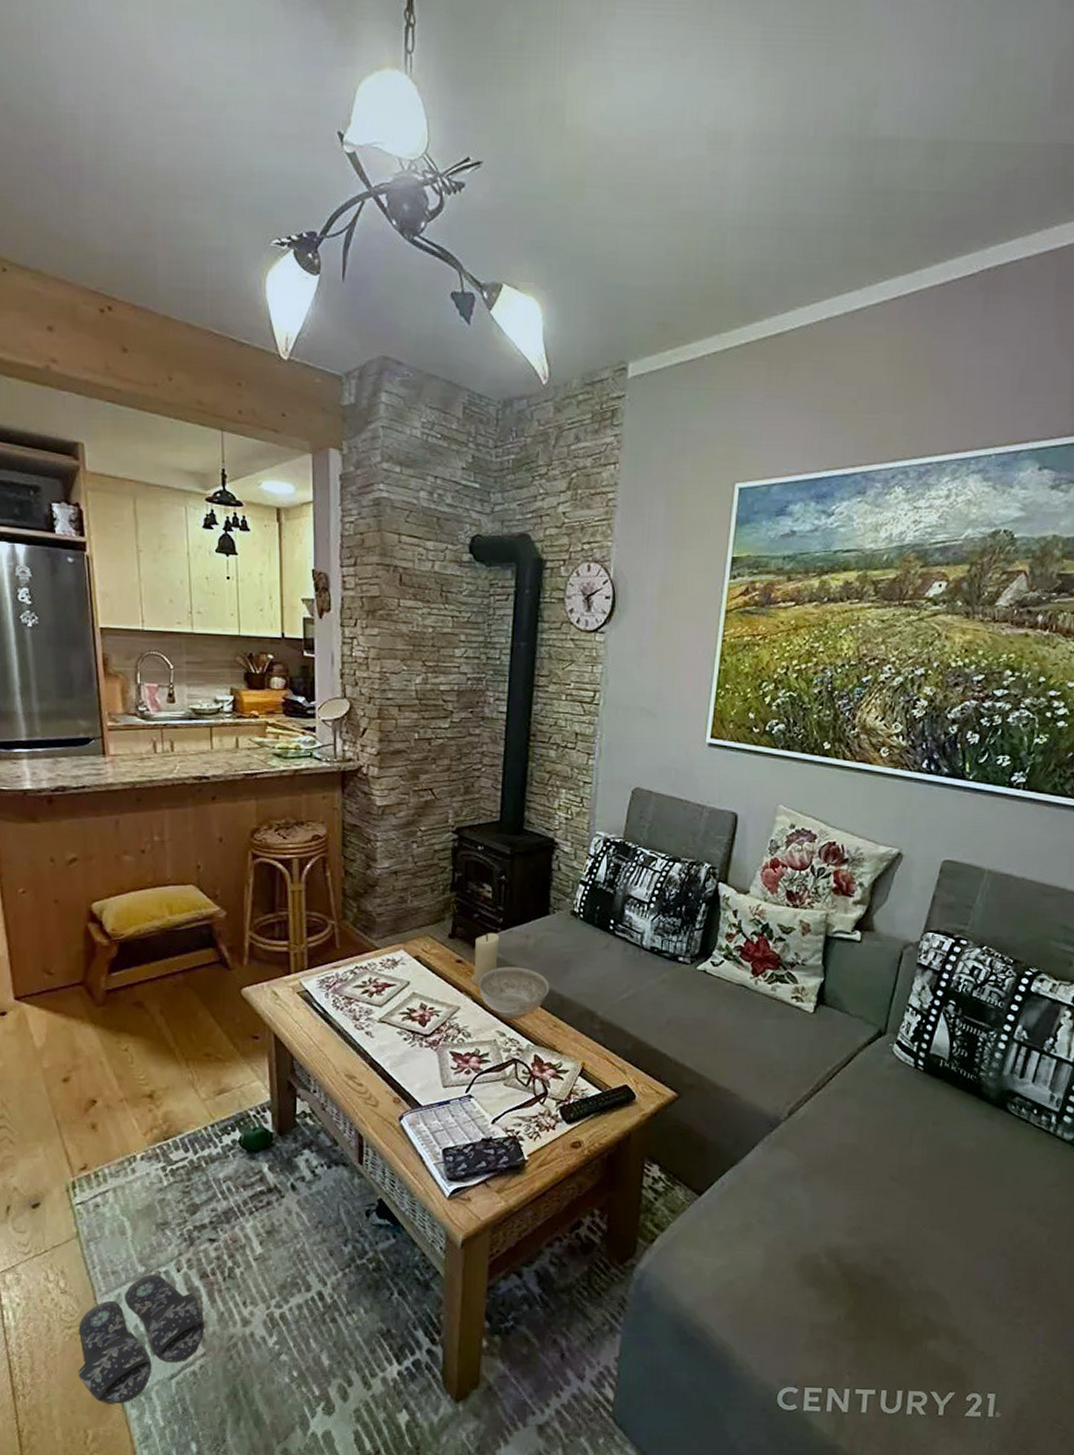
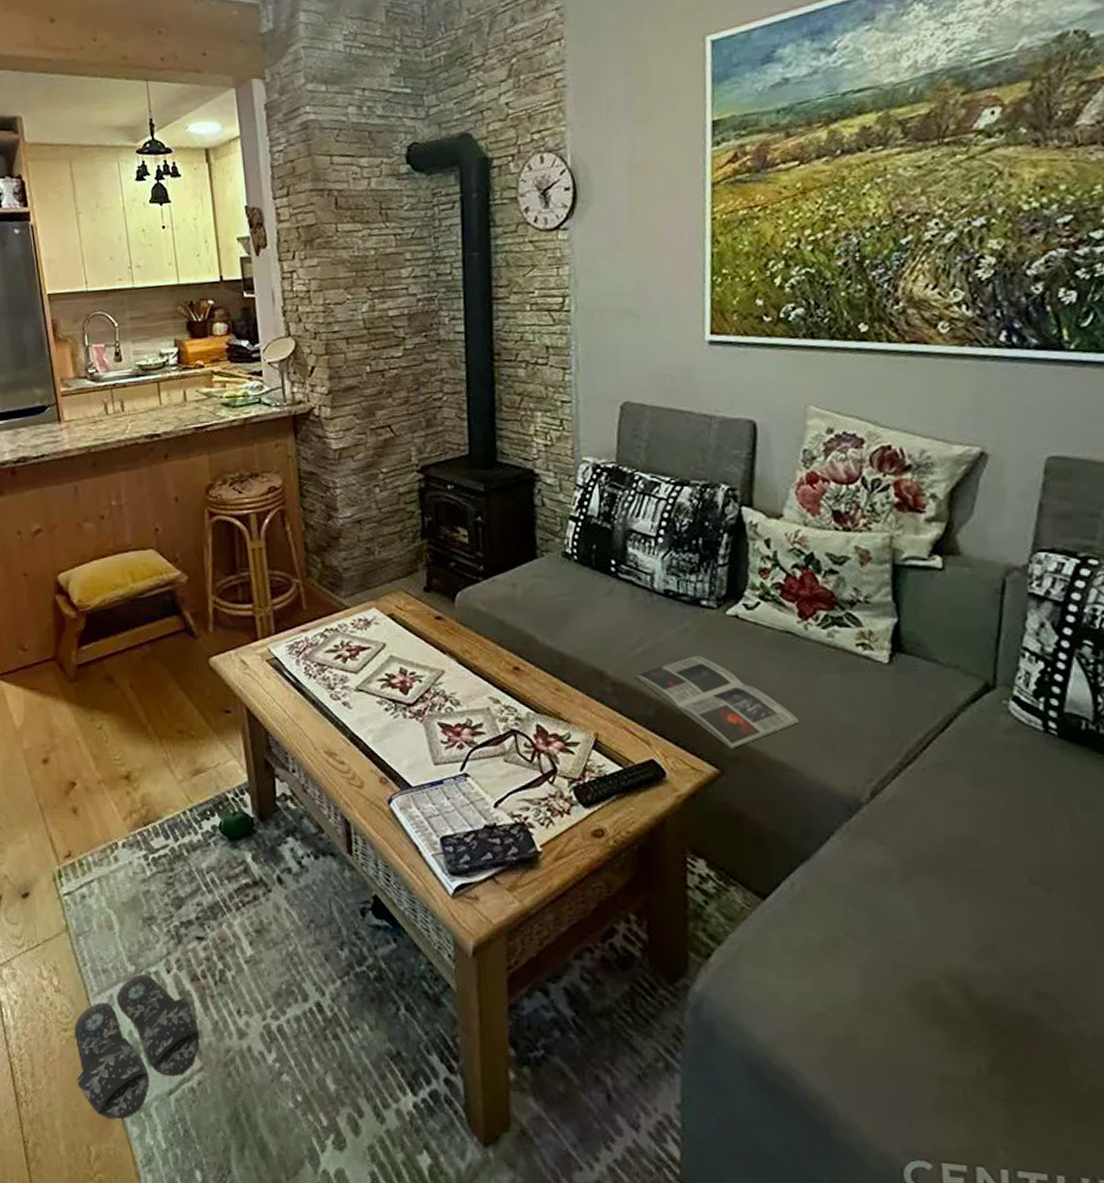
candle: present [470,933,500,987] -> none [453,583,483,646]
decorative bowl: present [478,966,550,1020] -> none [463,621,547,684]
magazine: none [619,1001,743,1078] -> present [634,655,800,750]

